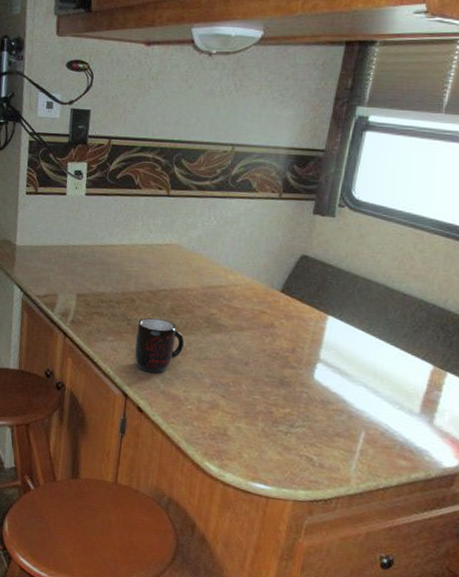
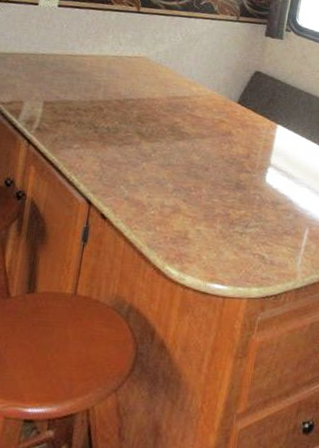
mug: present [134,317,185,374] -> none [100,125,150,180]

